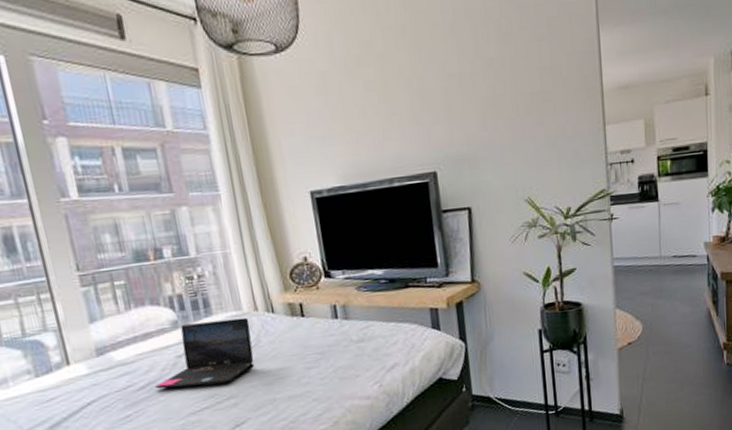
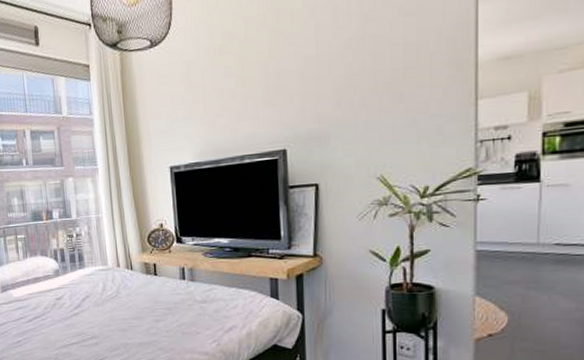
laptop: present [155,317,254,389] -> none [39,272,114,326]

